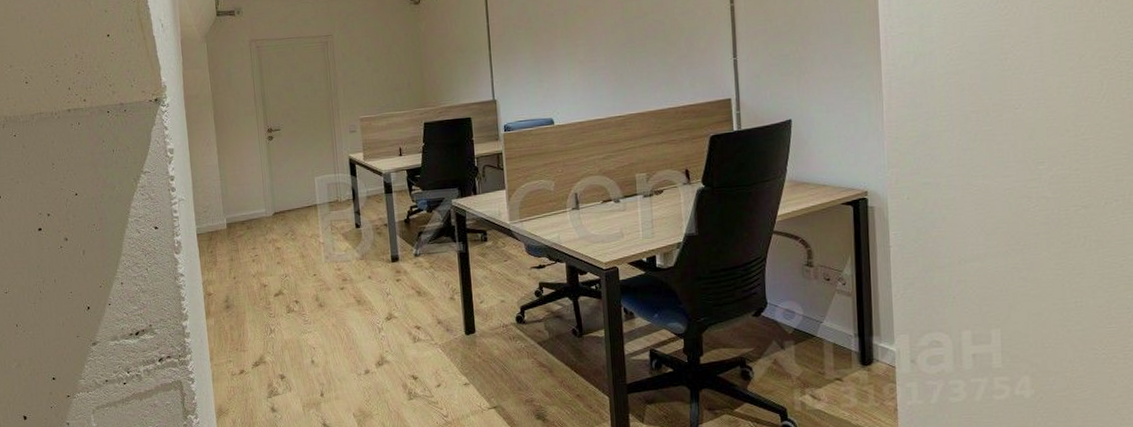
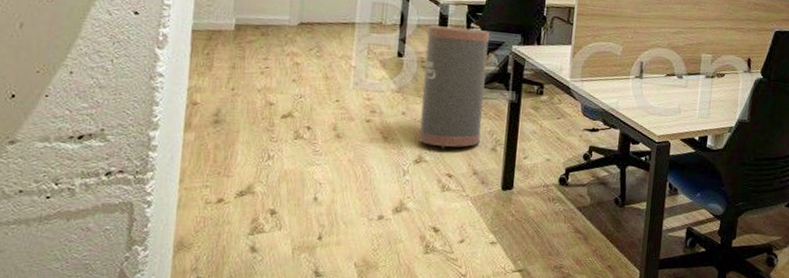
trash can: none [375,190,439,304] -> present [419,25,489,149]

